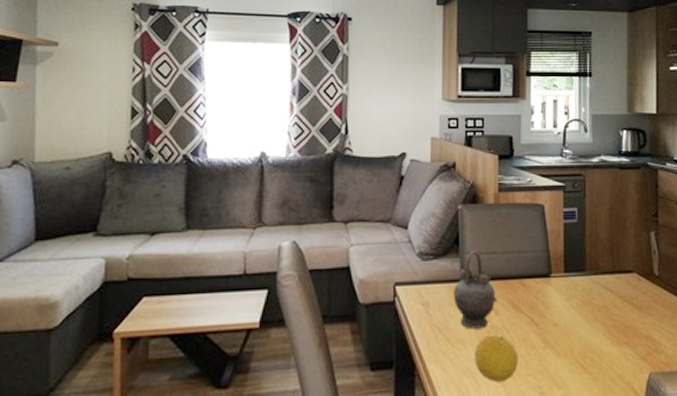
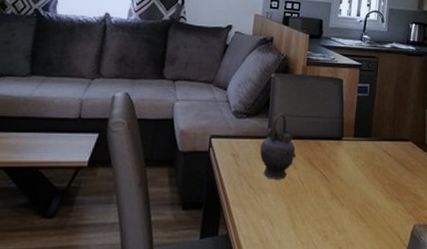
fruit: present [474,334,519,382] -> none [272,185,309,225]

